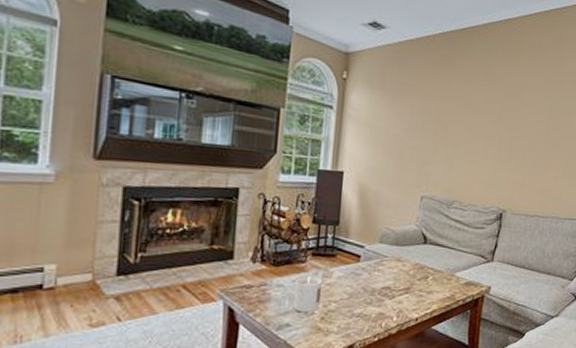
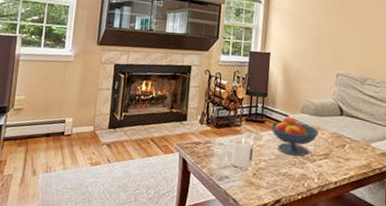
fruit bowl: none [343,248,399,293] -> present [271,117,319,157]

